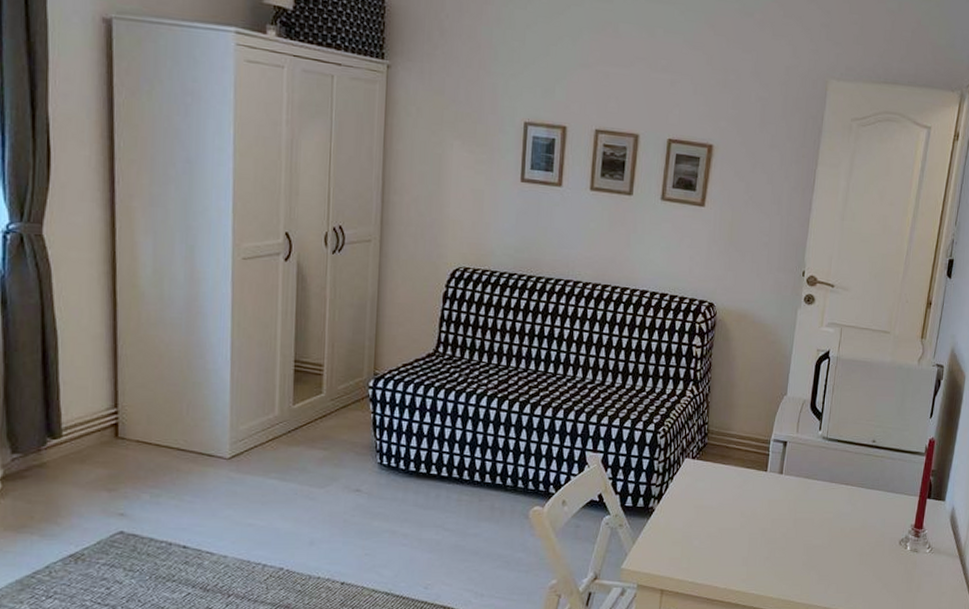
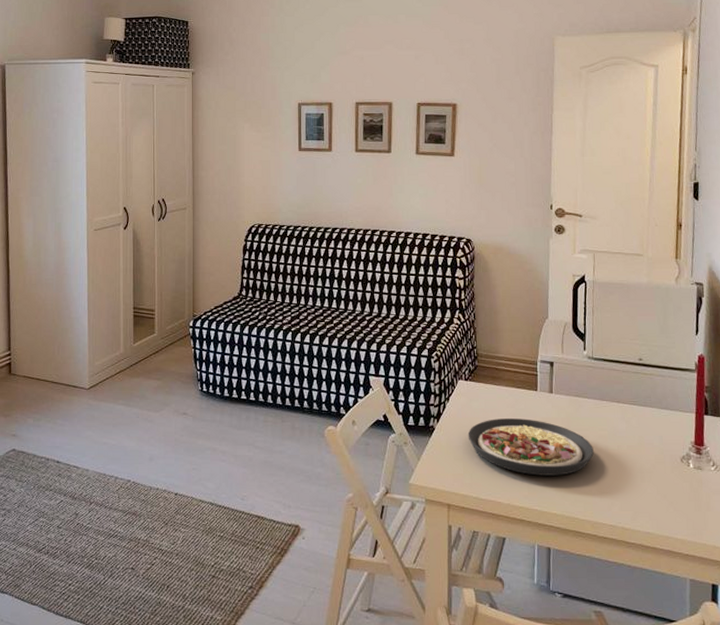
plate: none [689,500,817,559] -> present [468,419,594,476]

